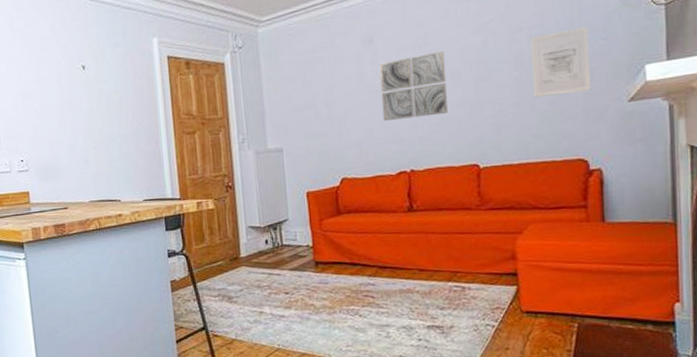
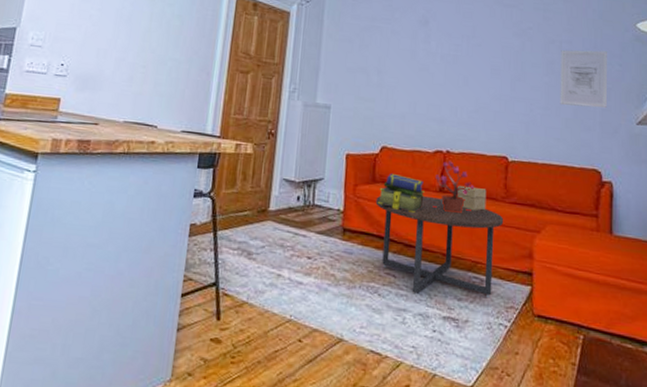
coffee table: none [343,217,481,312] -> present [375,195,504,299]
stack of books: none [345,202,394,237] -> present [378,173,426,214]
wall art: present [379,52,448,121] -> none [427,44,488,103]
potted plant: none [402,179,445,230] -> present [433,161,474,214]
decorative box: none [427,200,460,224] -> present [457,185,487,211]

